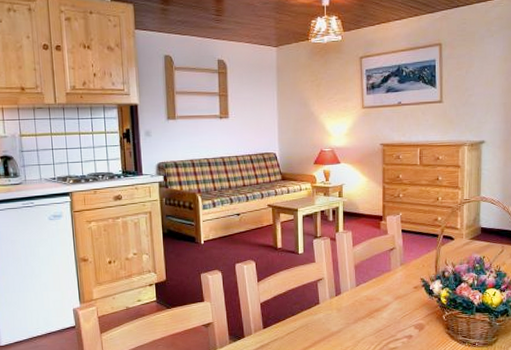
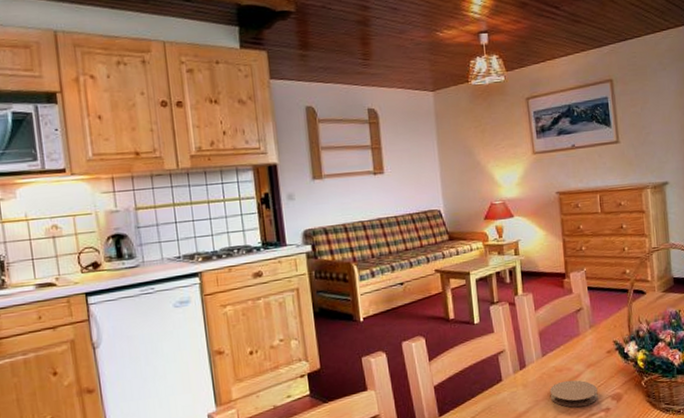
coaster: none [360,308,403,332] -> present [549,380,598,408]

